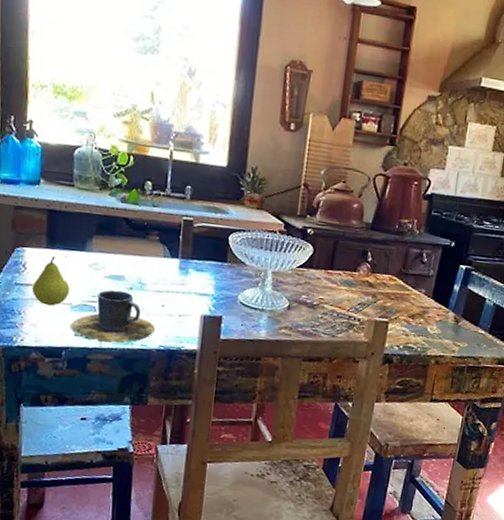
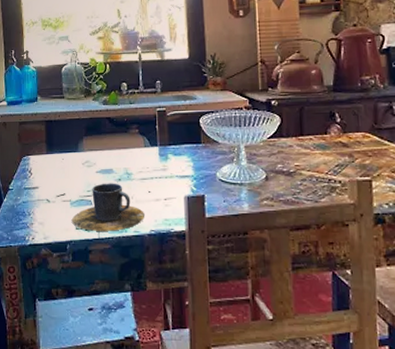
fruit: present [31,256,70,306] -> none [38,160,69,204]

